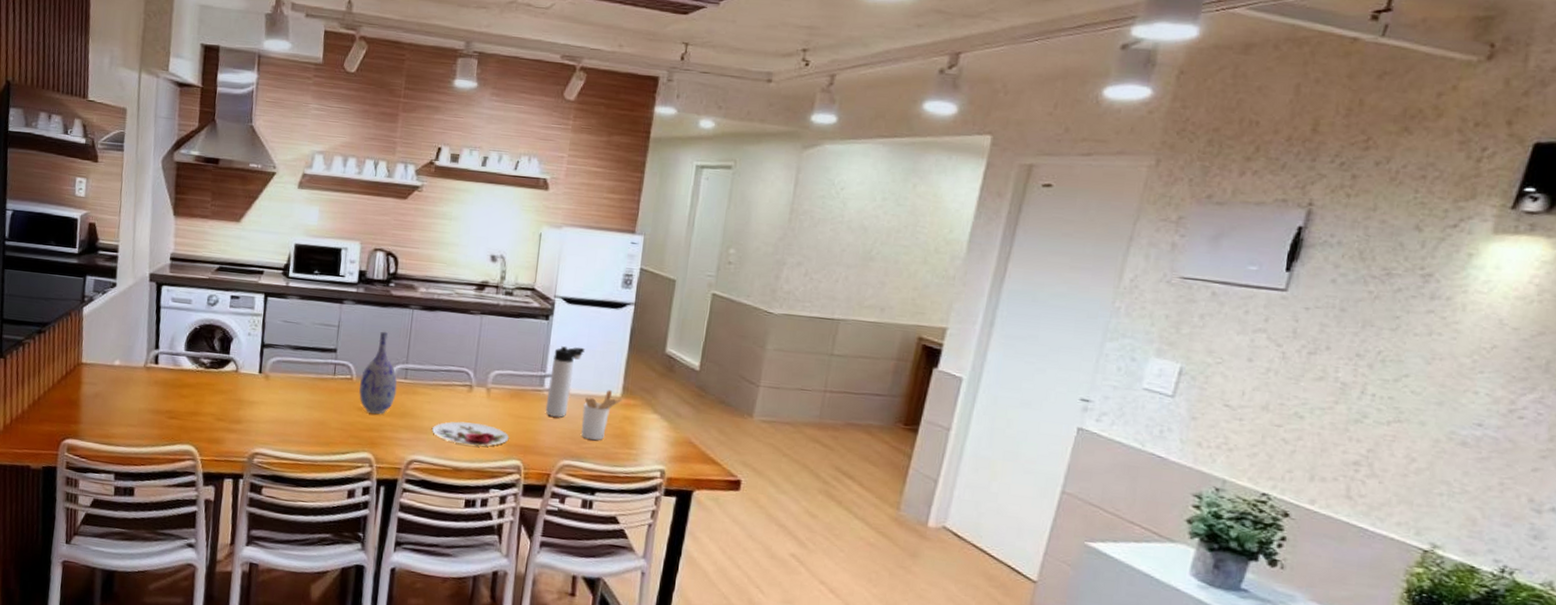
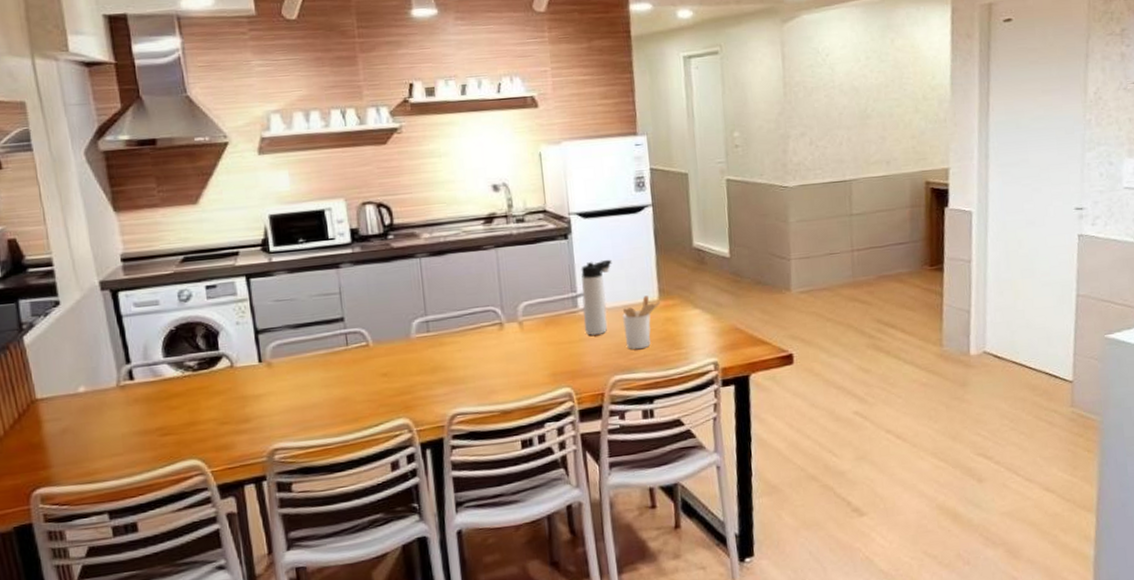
vase: present [359,331,398,414] -> none [378,287,422,376]
plate: present [432,421,509,446] -> none [469,359,554,386]

